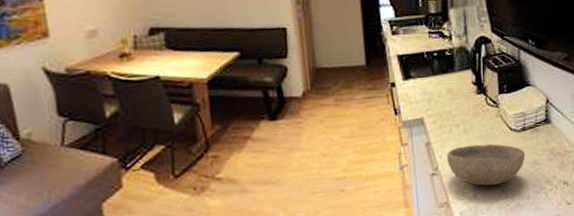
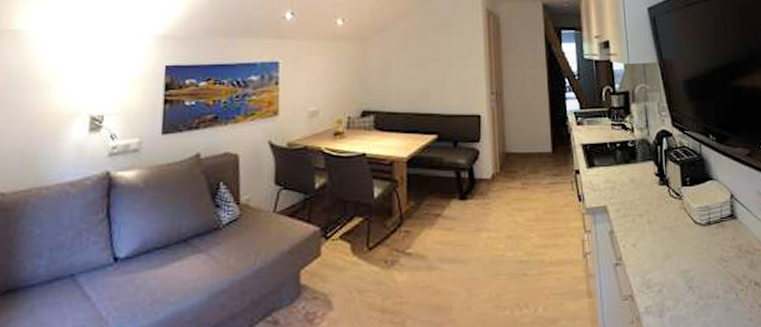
bowl: present [447,144,525,186] -> none [631,236,712,281]

